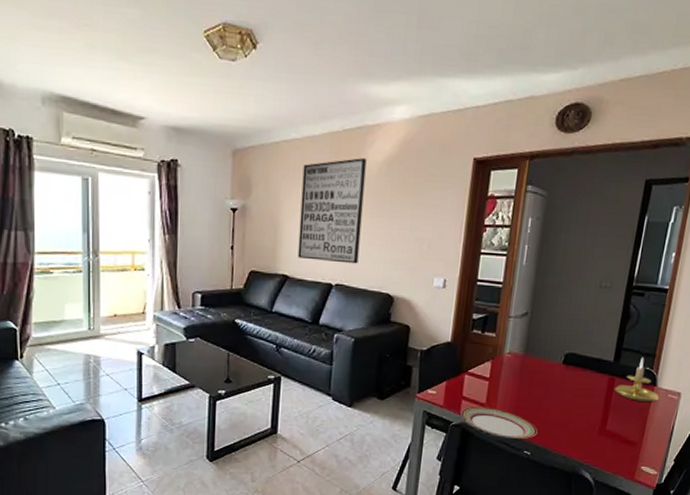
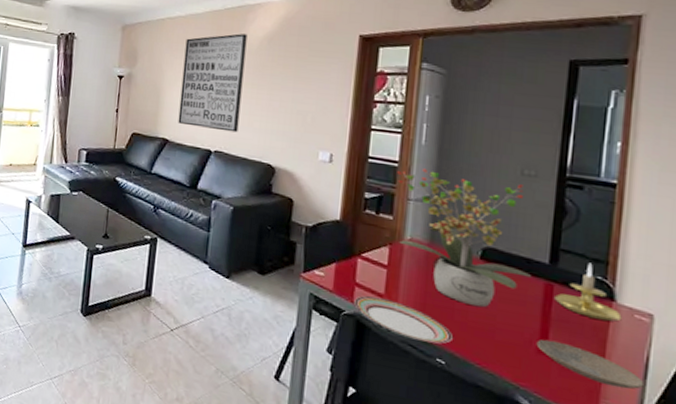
potted plant: none [500,287,601,404] -> present [397,168,531,308]
plate: none [598,423,669,452] -> present [536,339,645,390]

